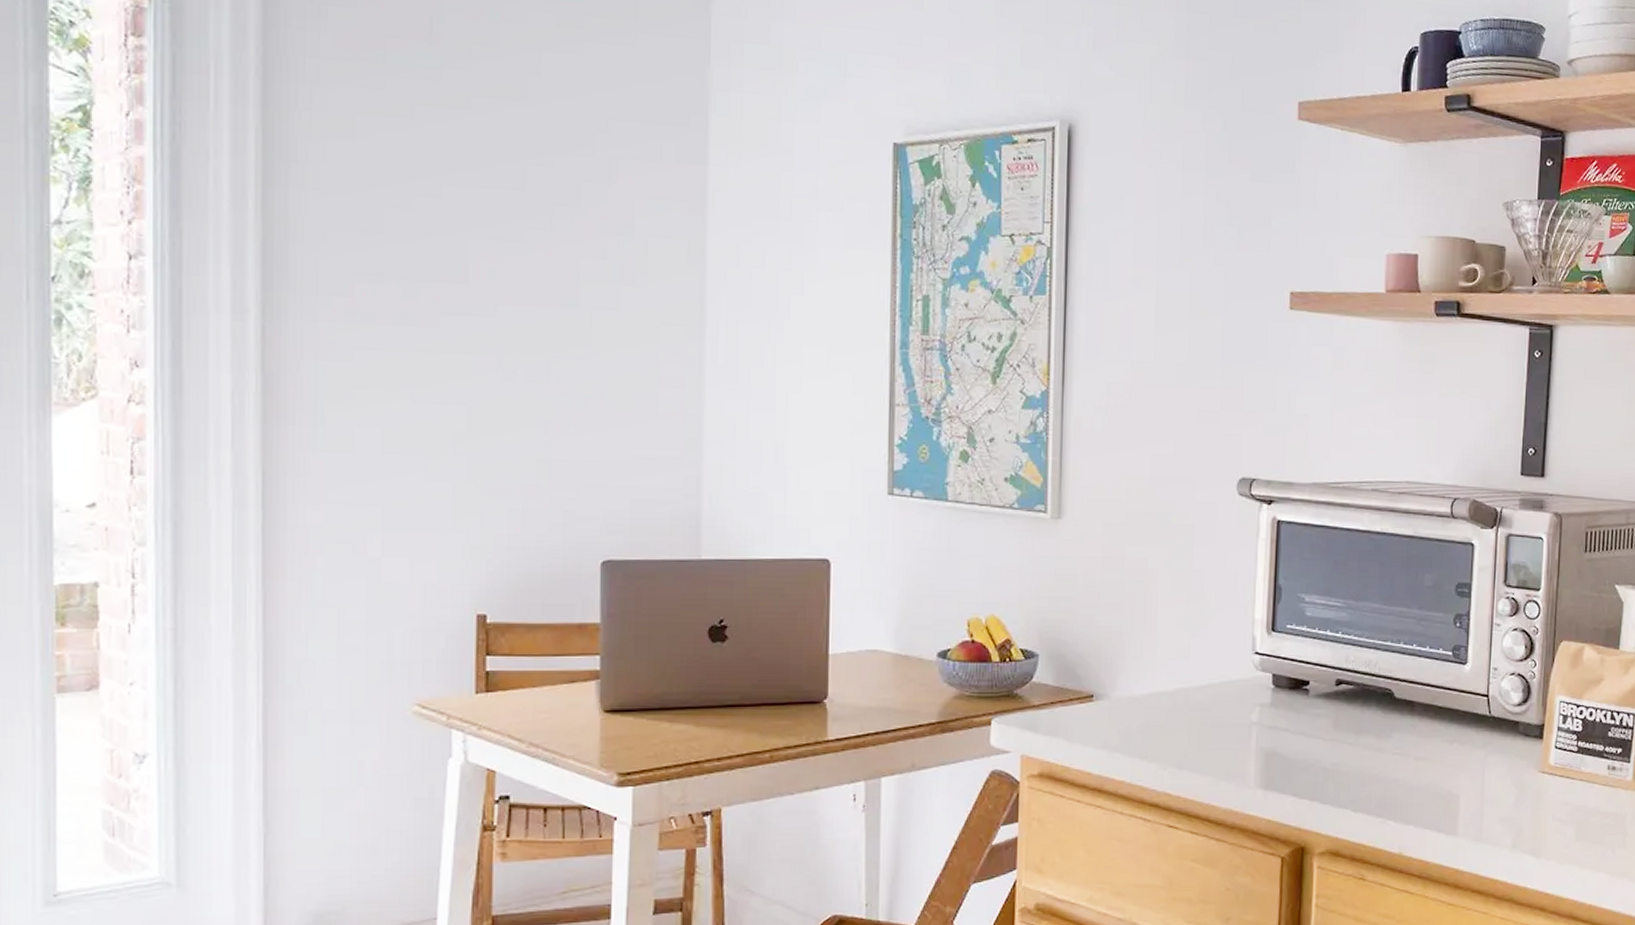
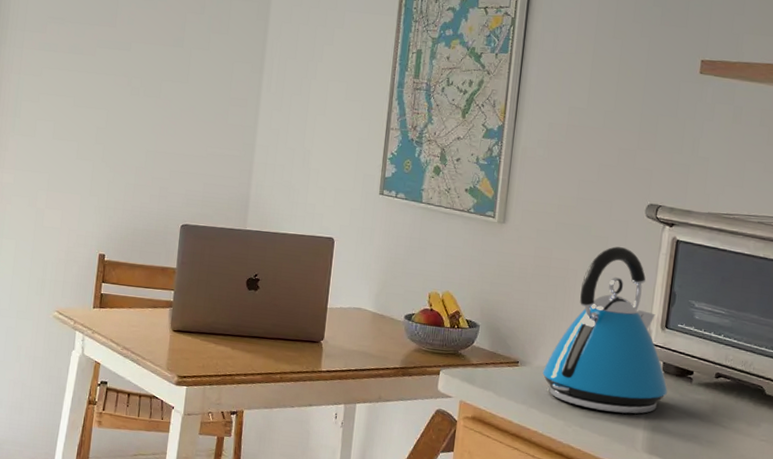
kettle: none [1125,536,1281,744] -> present [542,246,668,414]

